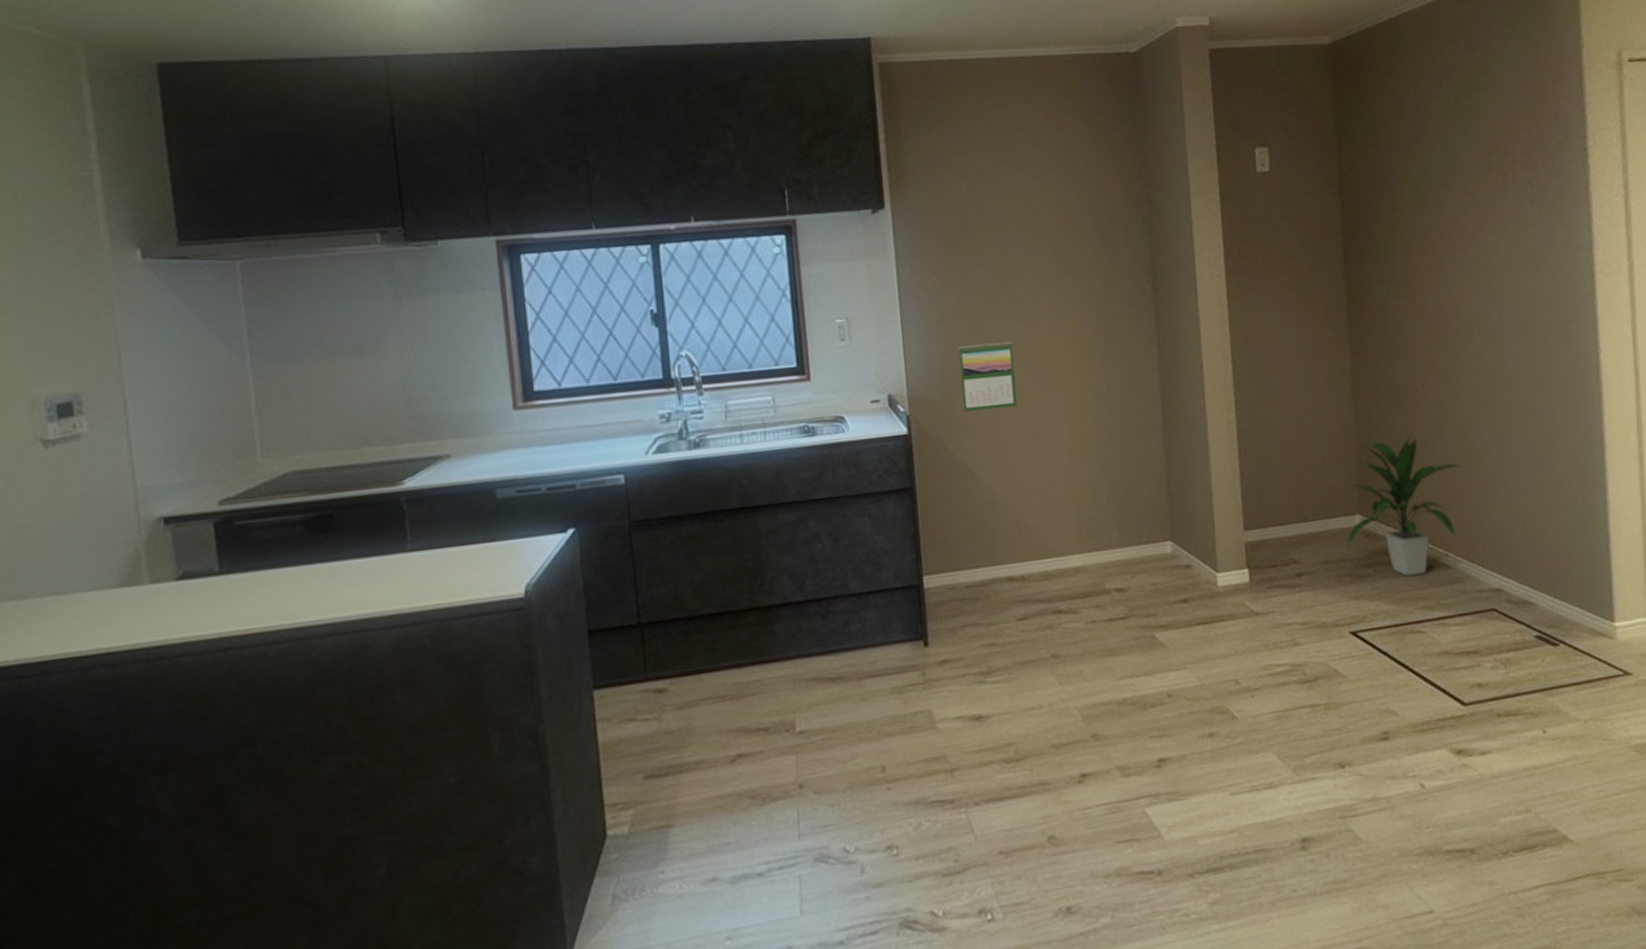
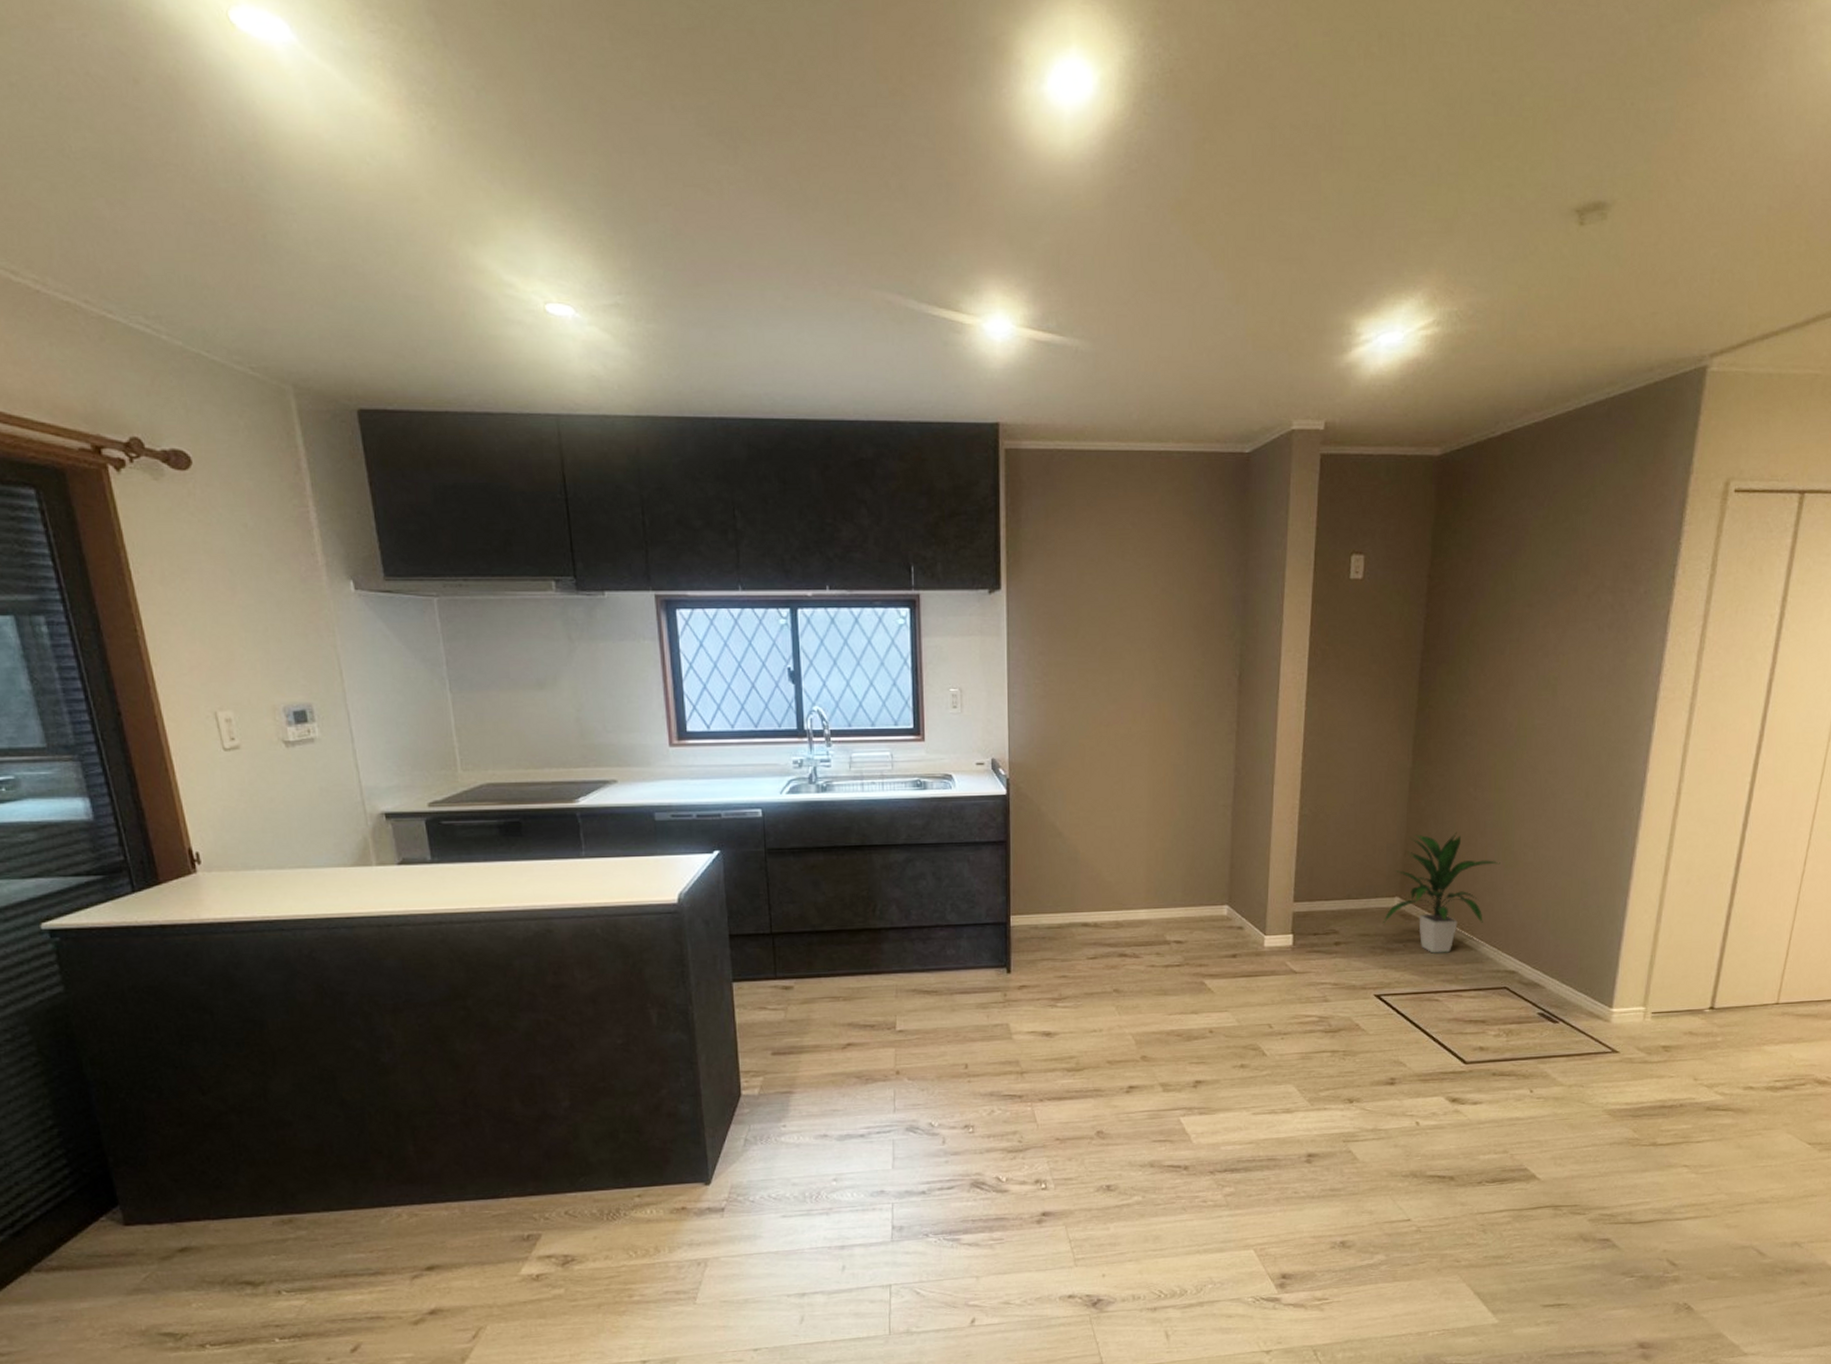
calendar: present [959,342,1018,412] -> none [1056,720,1106,779]

